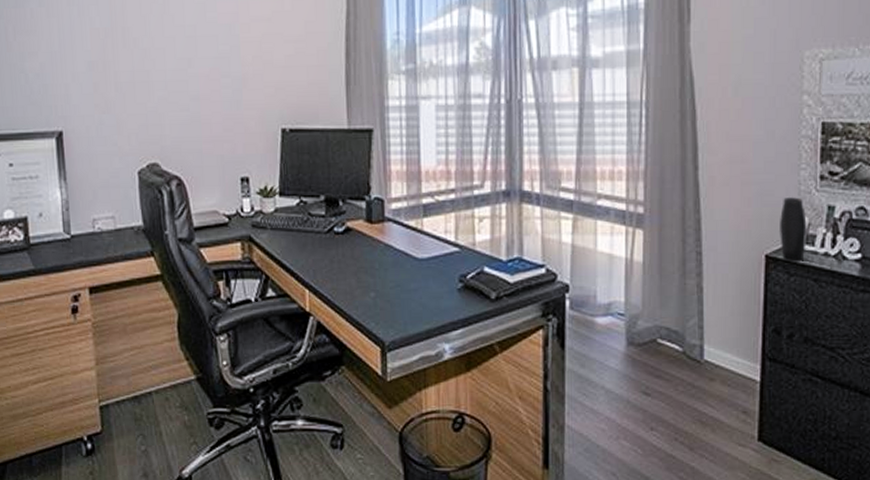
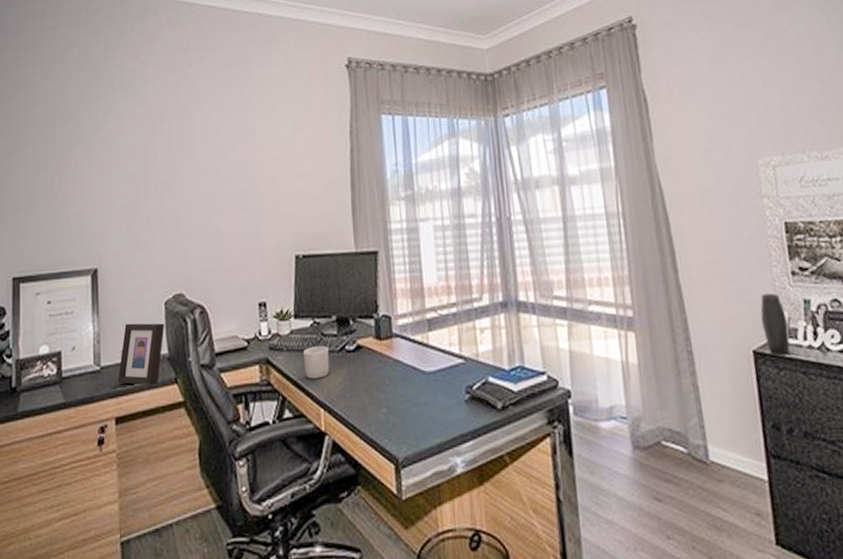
picture frame: none [89,192,139,257] -> present [117,323,165,386]
mug: none [287,226,316,259] -> present [302,346,330,379]

